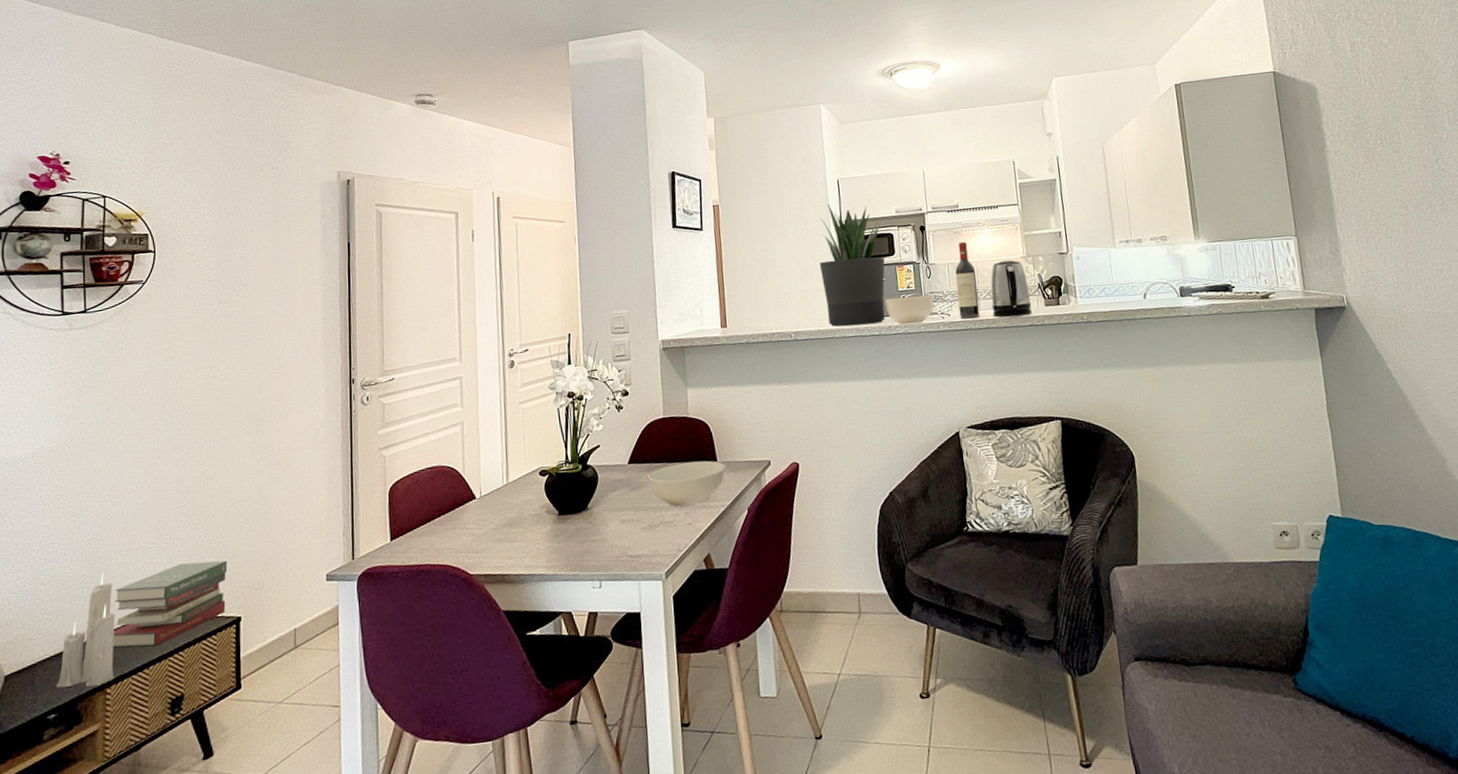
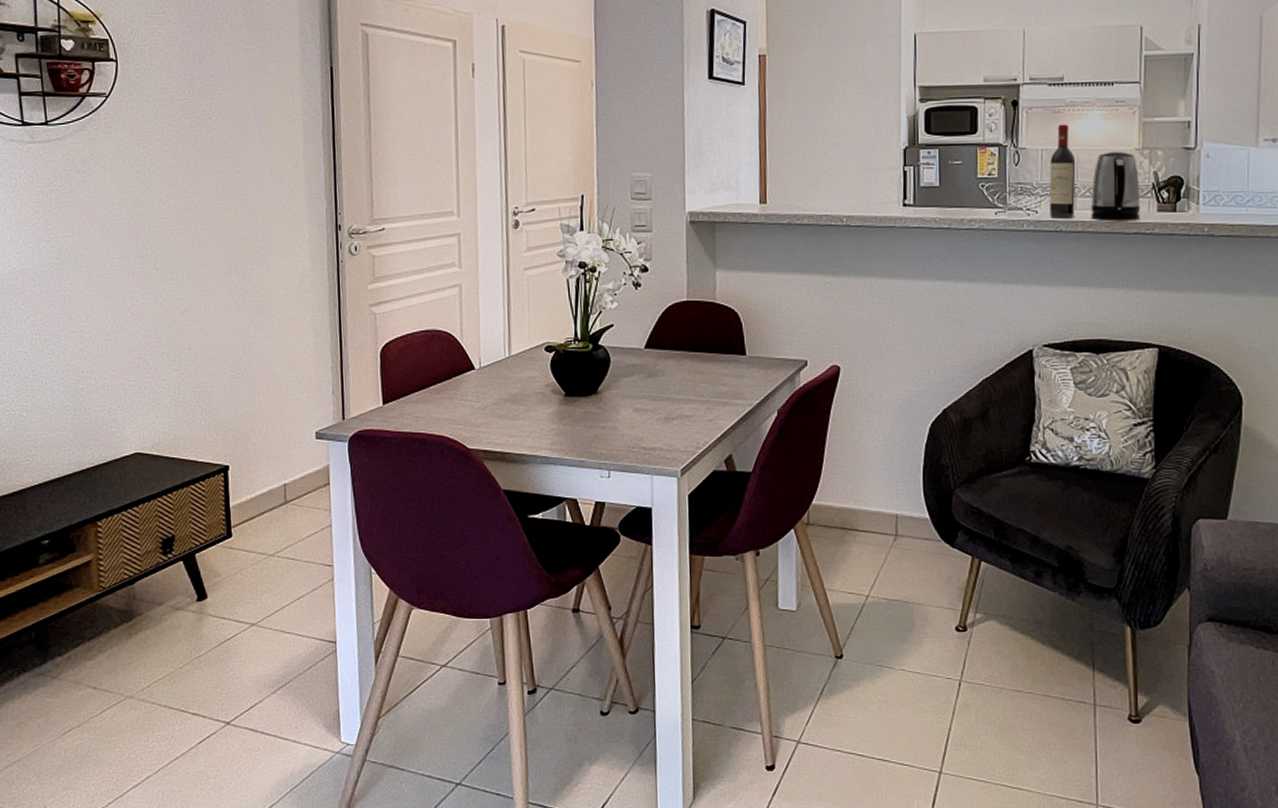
candle: present [56,574,115,688] -> none [47,407,104,518]
books: present [112,560,228,648] -> none [98,404,213,485]
bowl: present [648,460,726,507] -> none [667,353,755,401]
planter: present [819,203,885,327] -> none [883,63,964,216]
bowl: present [884,295,934,325] -> none [959,185,1020,219]

